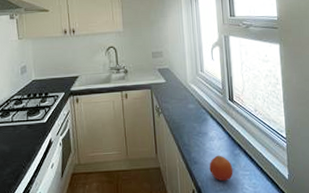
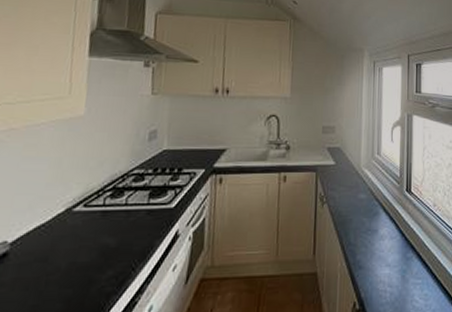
fruit: present [209,155,233,182] -> none [376,258,404,292]

